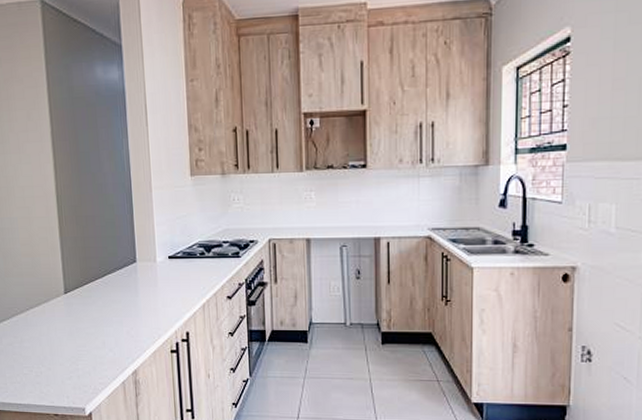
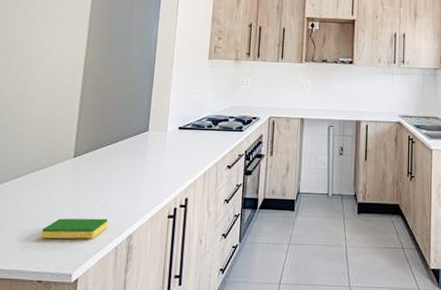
dish sponge: none [48,354,112,375] -> present [41,218,109,239]

